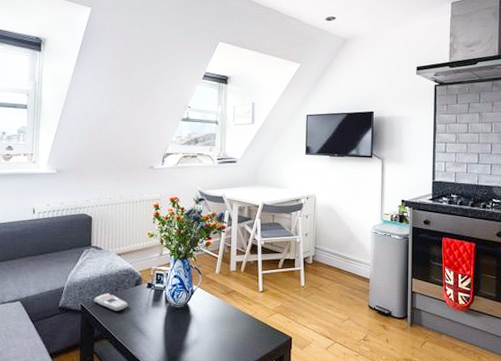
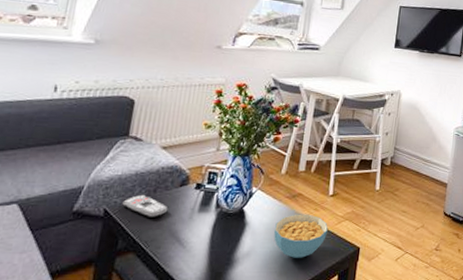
cereal bowl: none [216,308,261,346] -> present [274,214,328,258]

